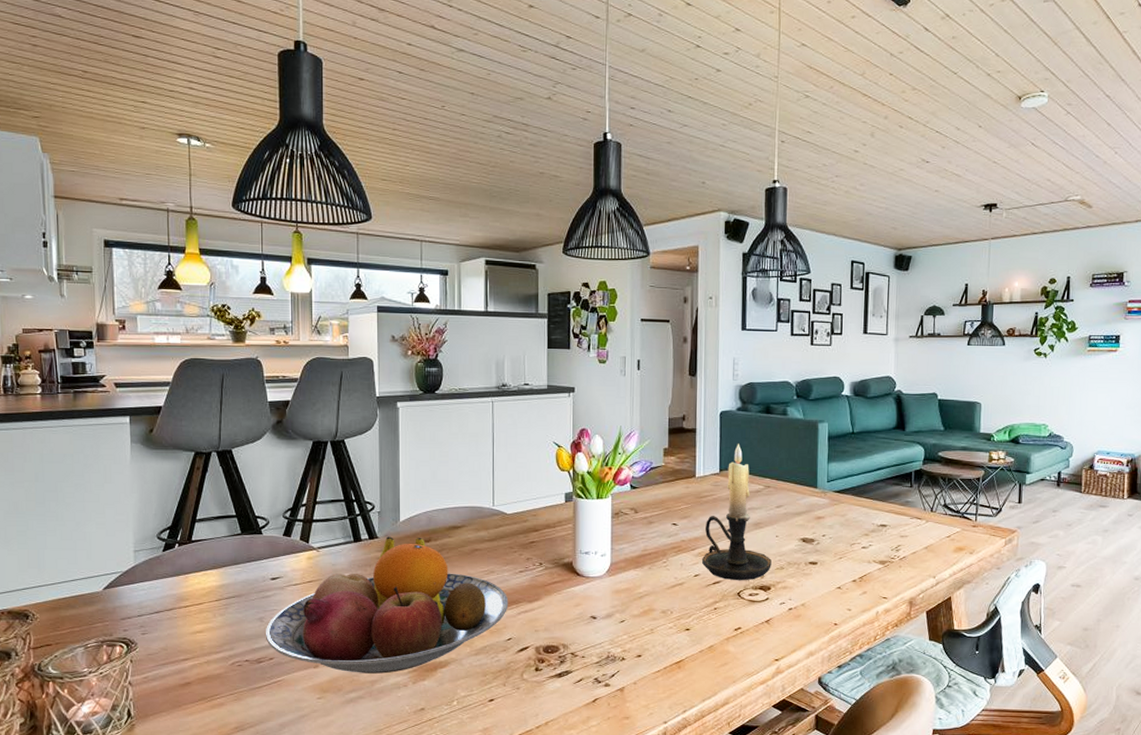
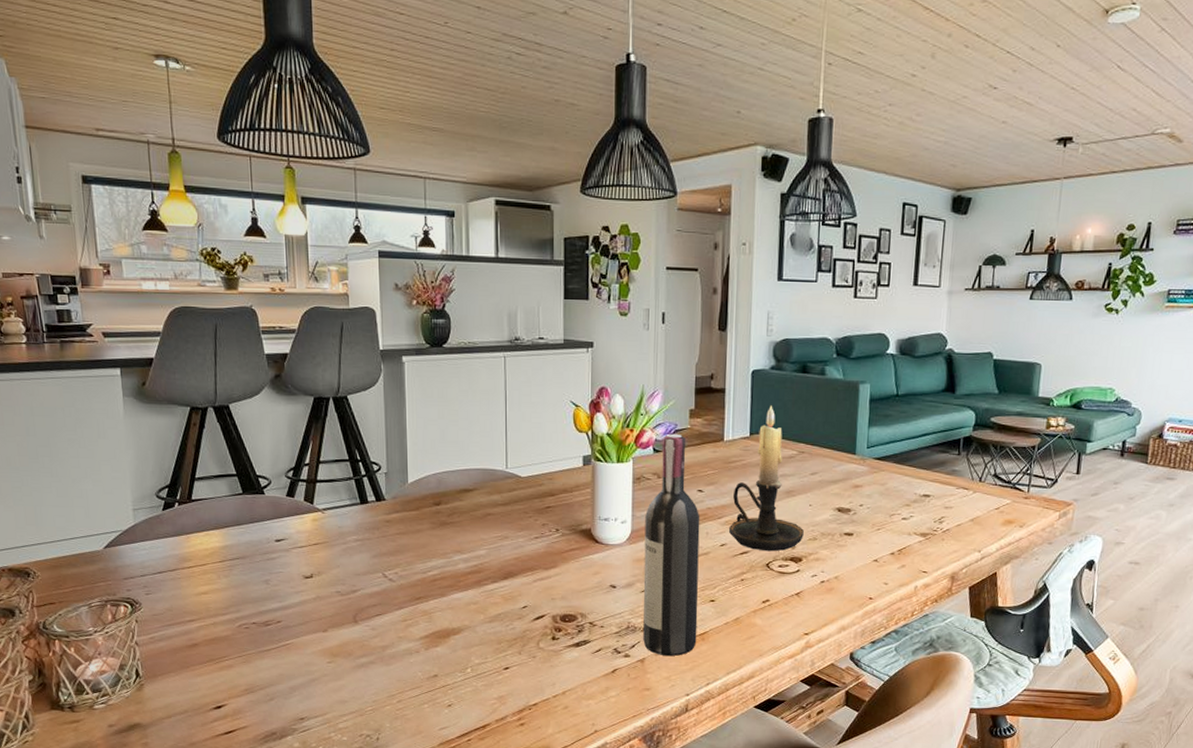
fruit bowl: present [265,536,509,674] -> none [271,499,524,639]
wine bottle: none [622,472,675,684] -> present [643,434,700,656]

